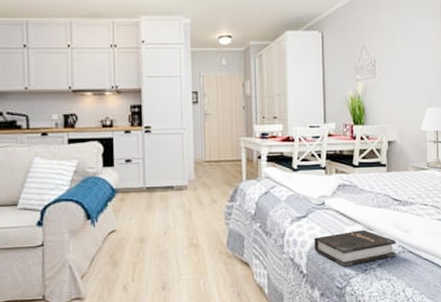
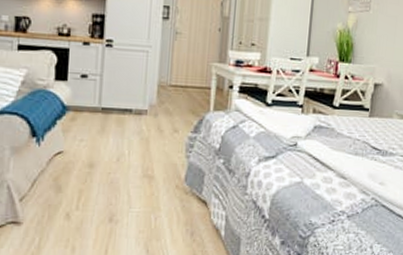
hardback book: present [314,229,396,267] -> none [280,177,369,215]

